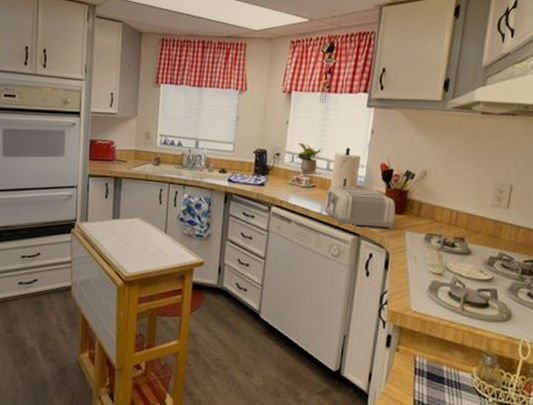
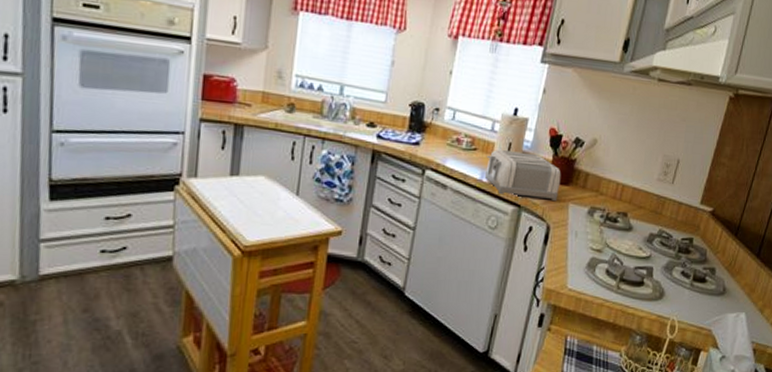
potted plant: present [295,142,323,173] -> none [456,97,489,134]

